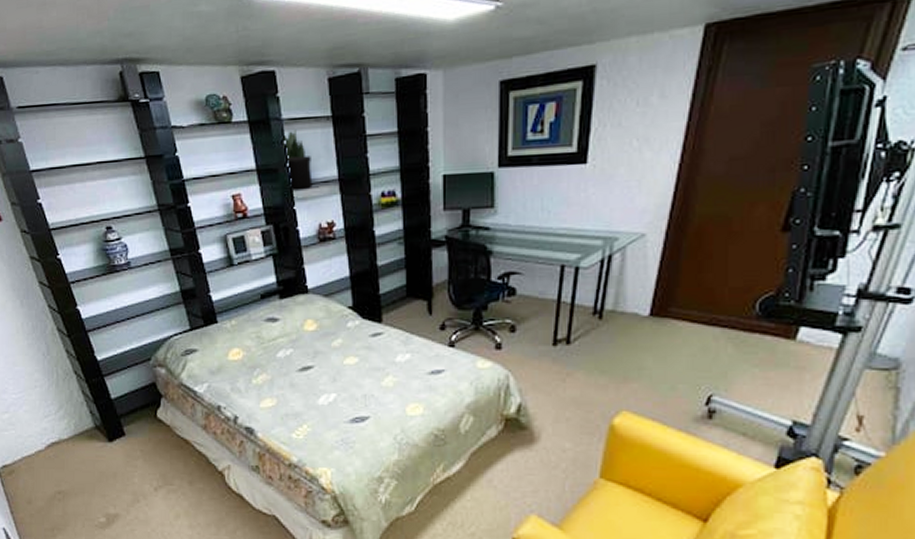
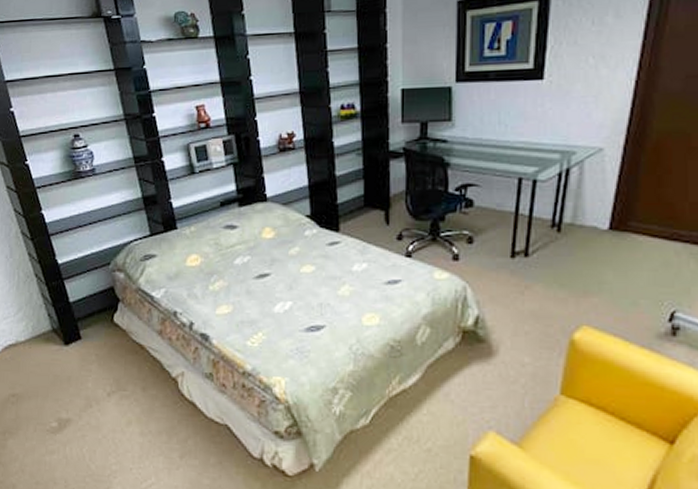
planter: present [283,129,313,191] -> none [247,44,274,102]

